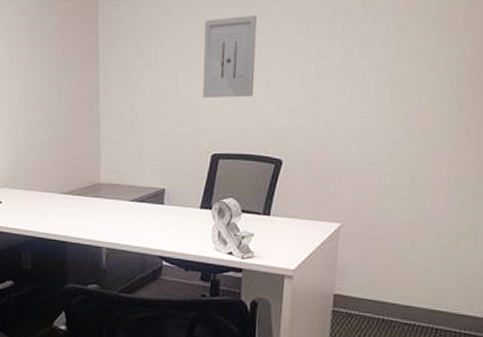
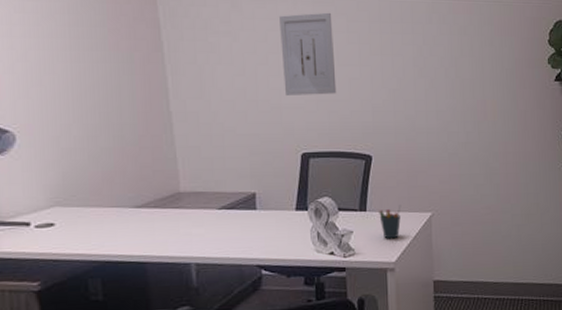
pen holder: none [283,212,308,246] -> present [379,205,401,239]

